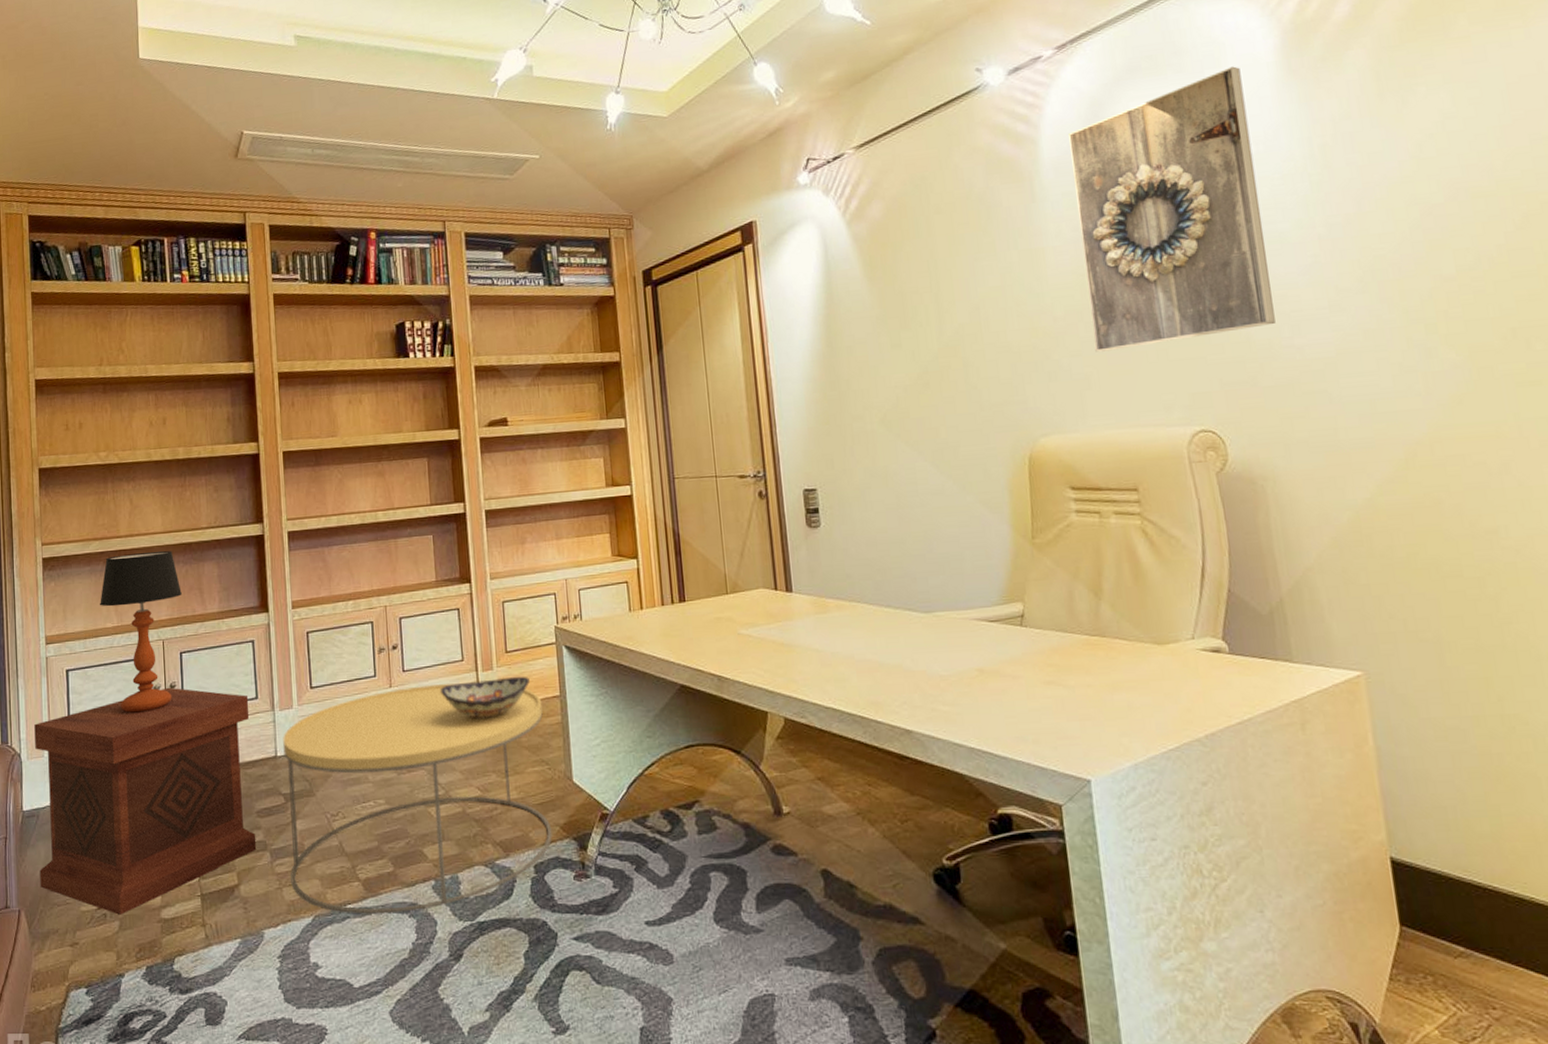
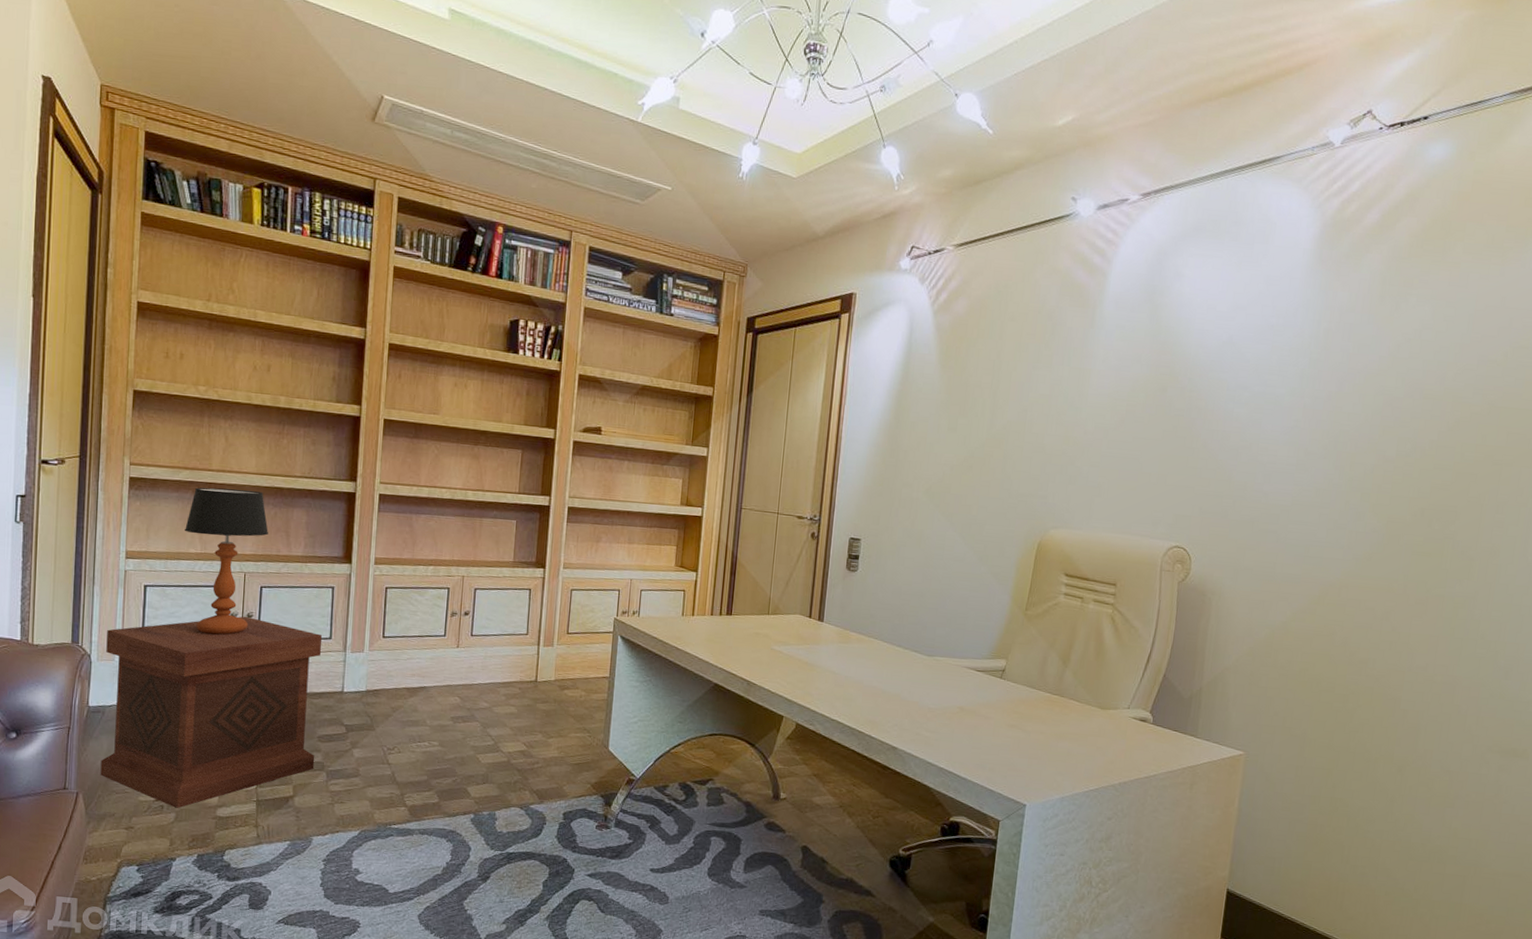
coffee table: present [283,684,552,914] -> none [343,650,592,837]
decorative bowl: present [441,676,530,720] -> none [503,653,584,688]
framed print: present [1069,66,1276,352] -> none [1111,245,1282,471]

